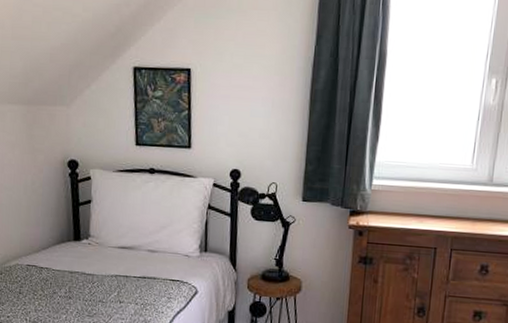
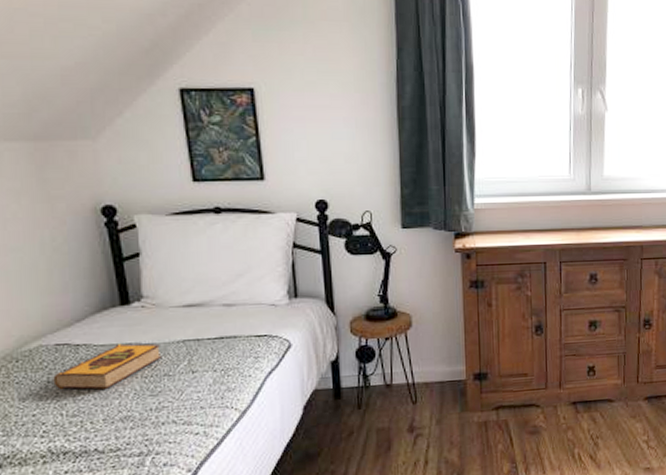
hardback book: none [23,271,99,305] -> present [53,343,162,390]

